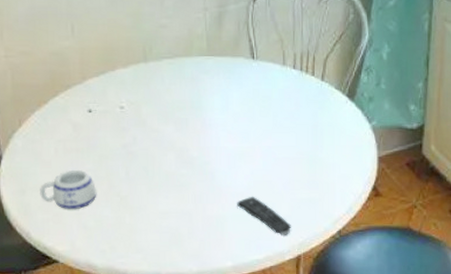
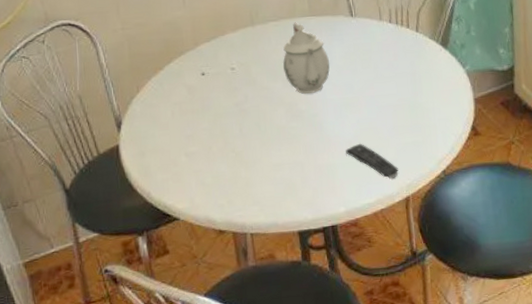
mug: present [40,169,96,210] -> none [159,129,212,169]
teapot: none [176,61,226,139] -> present [283,22,330,94]

